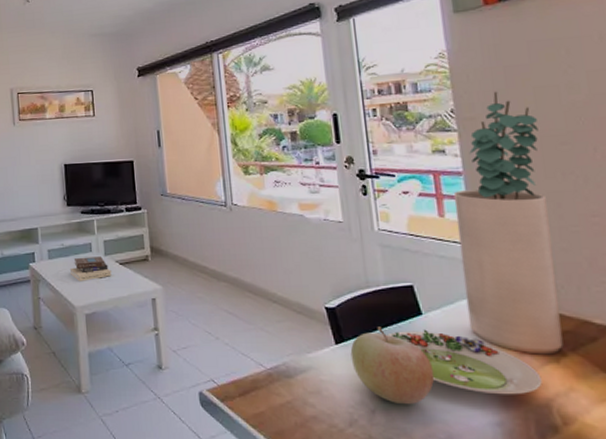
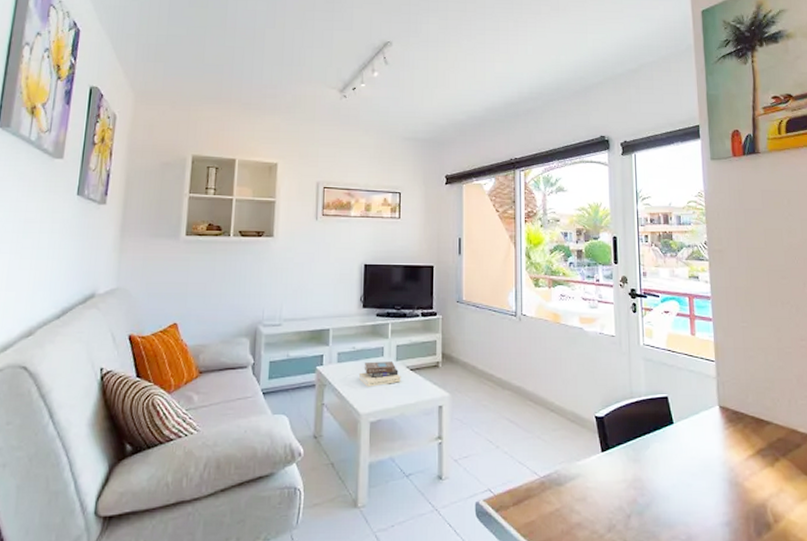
fruit: present [350,327,435,405] -> none [613,435,680,509]
salad plate: present [387,329,543,395] -> none [644,437,761,497]
vase: present [453,91,564,355] -> none [703,229,777,460]

